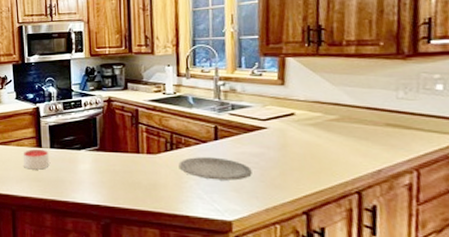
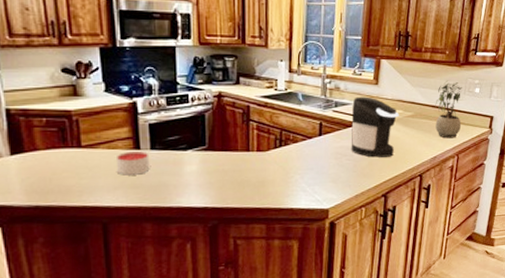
plate: present [178,157,252,181] -> none [286,152,347,173]
coffee maker: none [253,98,317,167] -> present [351,96,399,158]
potted plant: none [370,76,418,148] -> present [435,80,463,139]

